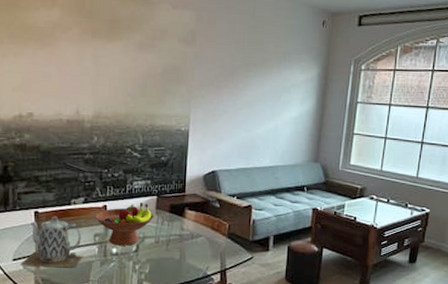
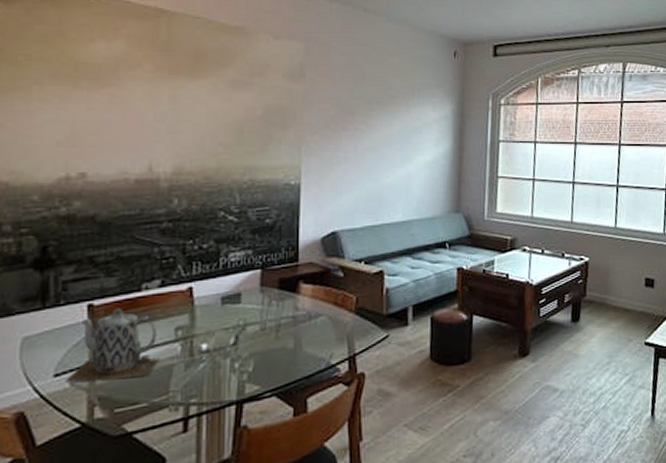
fruit bowl: present [94,203,154,246] -> none [175,279,258,340]

